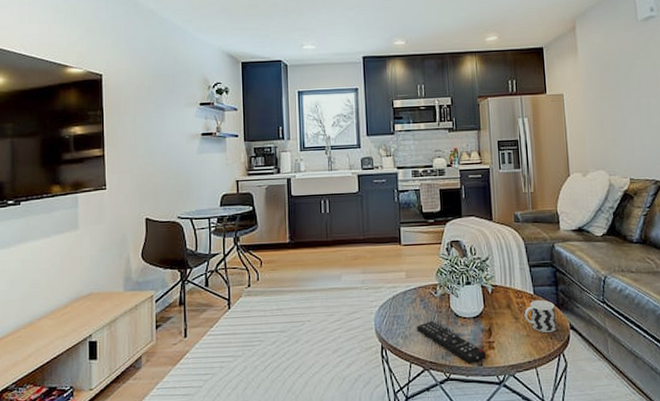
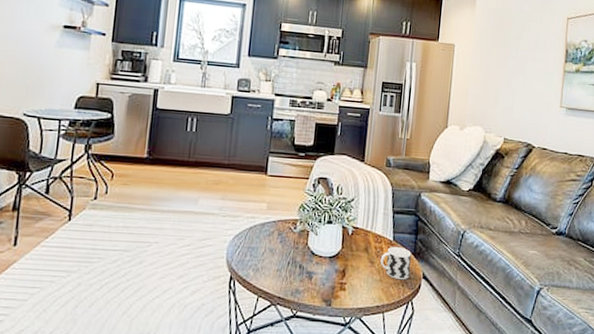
remote control: present [416,320,487,365] -> none [269,255,337,304]

